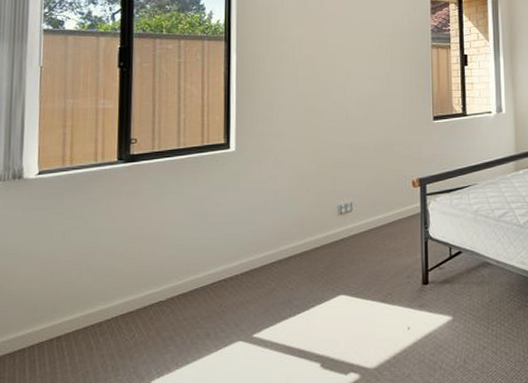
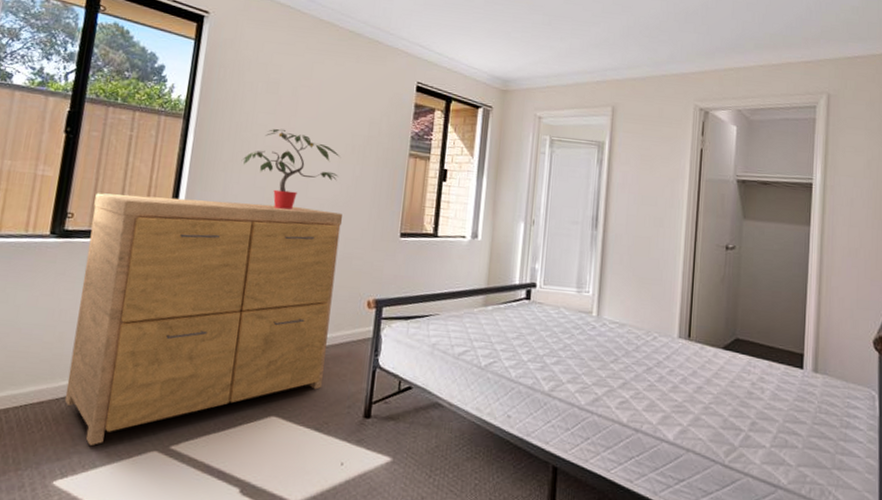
dresser: none [151,105,382,344] -> present [64,193,343,445]
potted plant: none [282,38,372,109] -> present [241,128,340,210]

